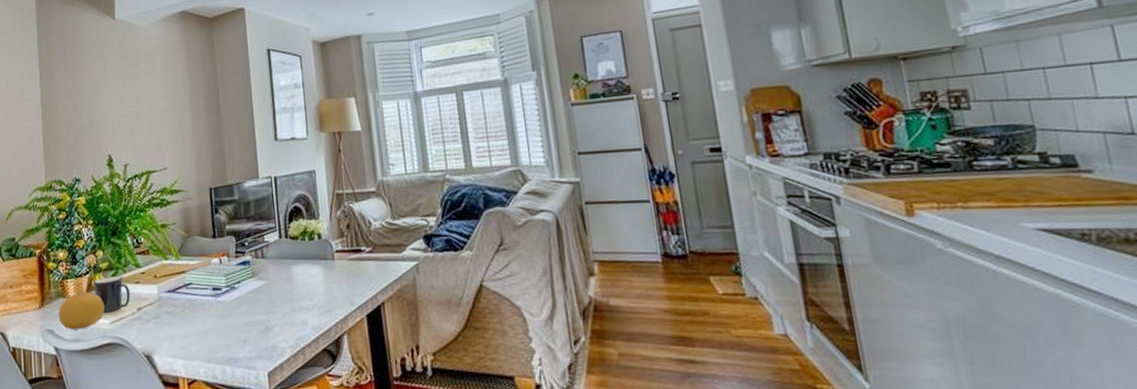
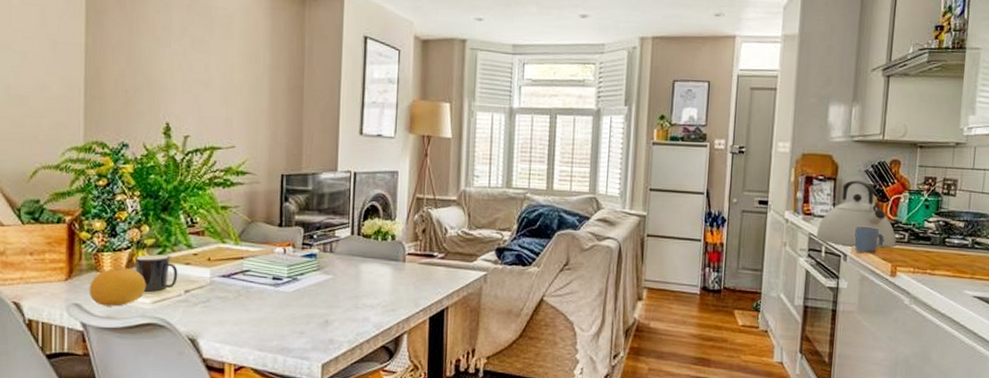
kettle: none [791,108,904,187] -> present [816,180,897,248]
mug: none [840,160,886,194] -> present [854,227,884,254]

